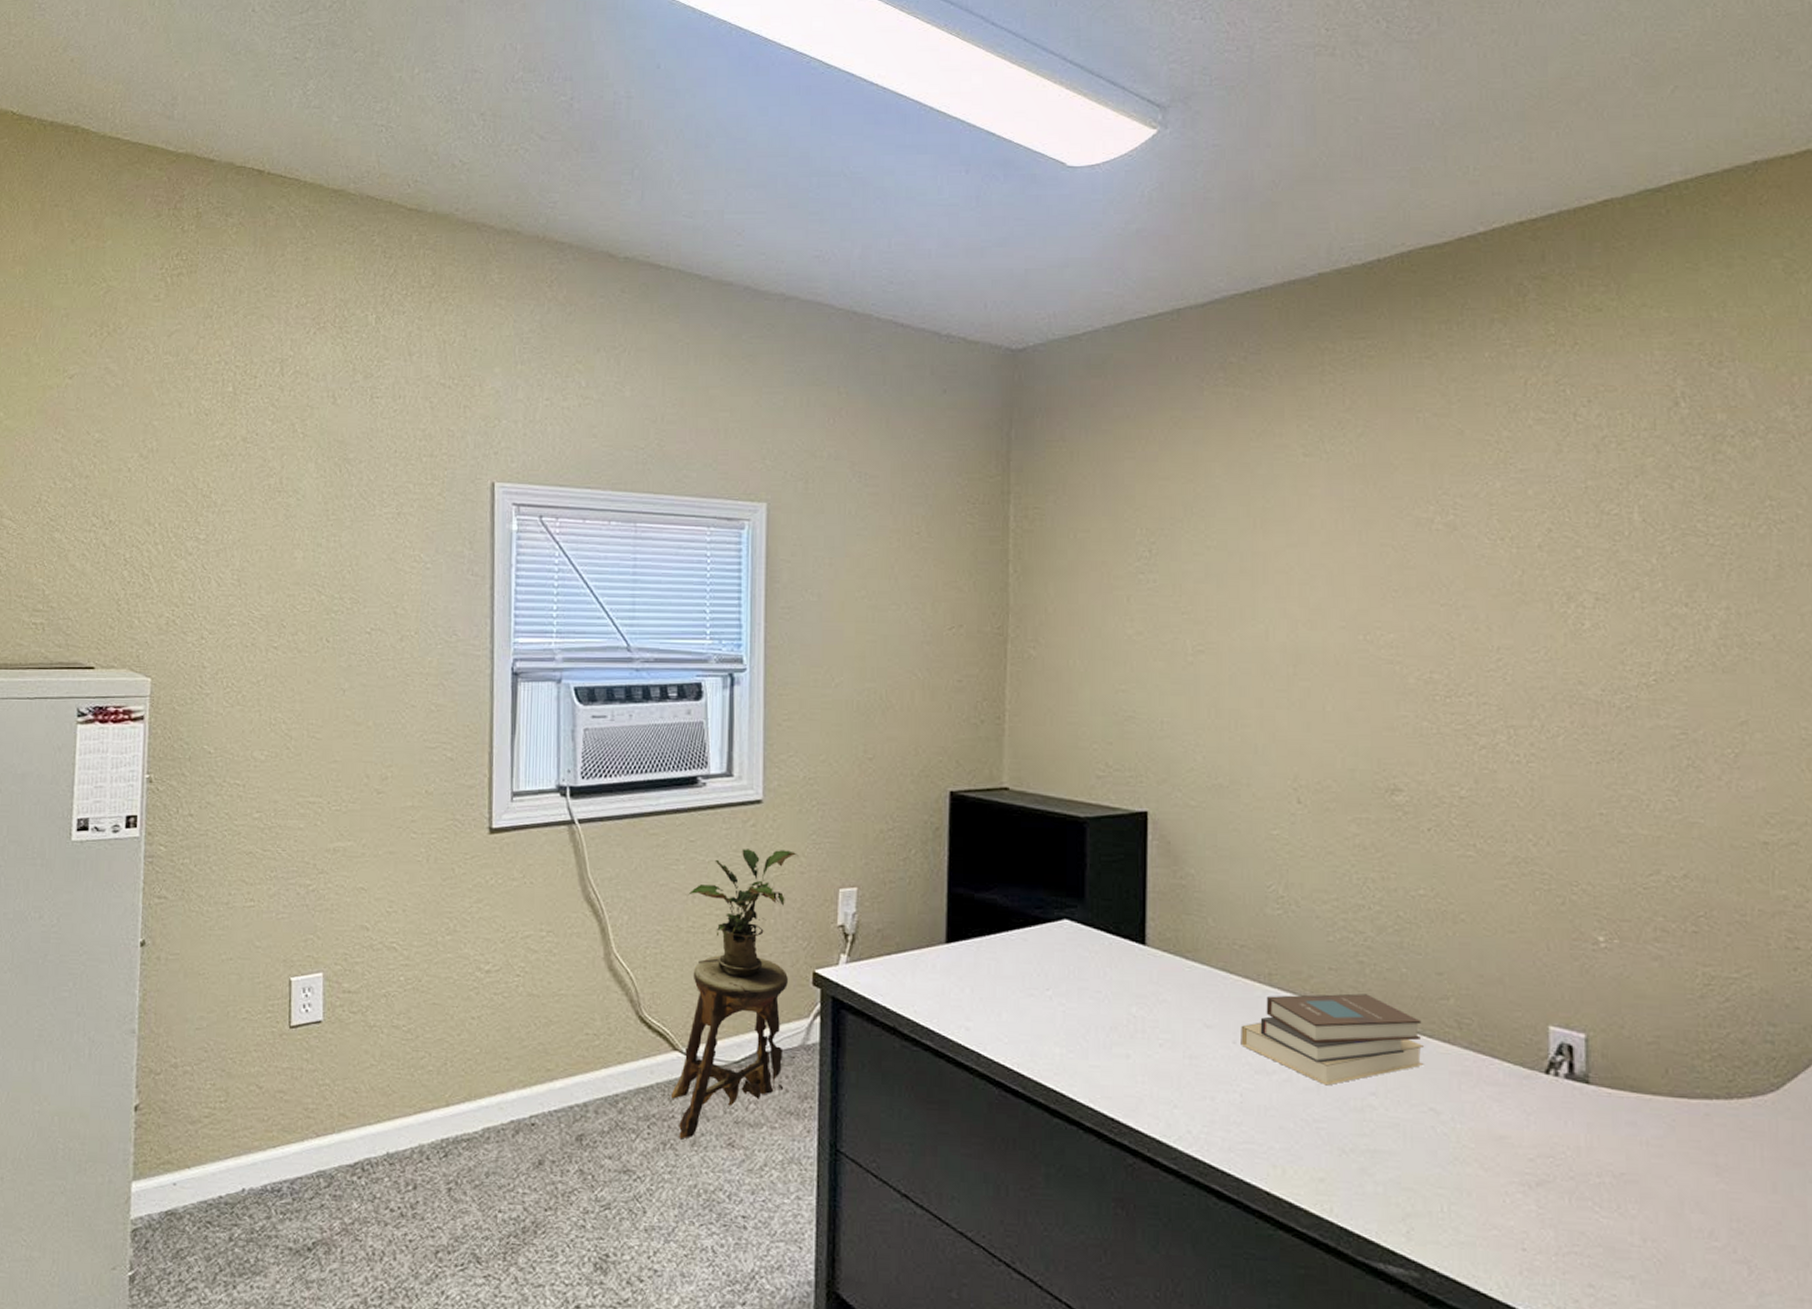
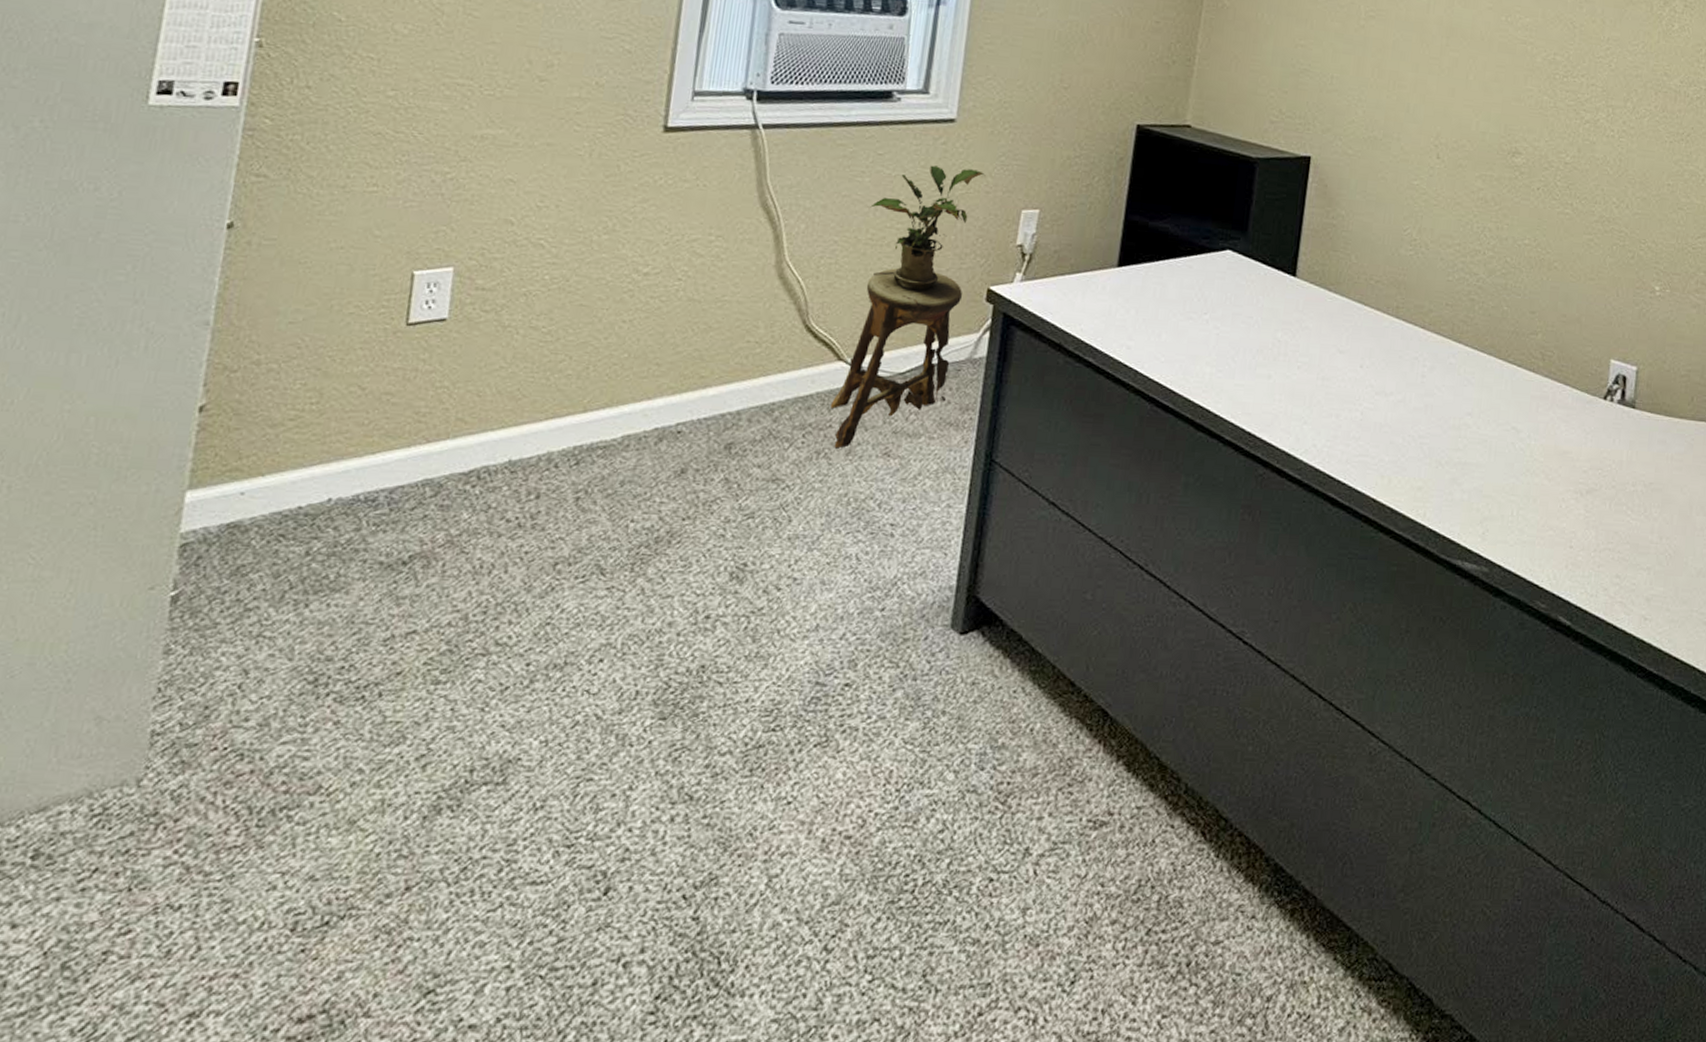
books: present [1241,993,1424,1086] -> none [1366,326,1514,406]

